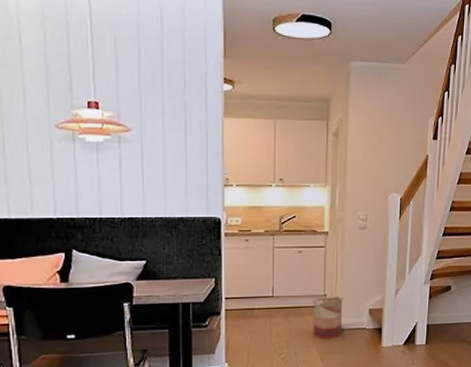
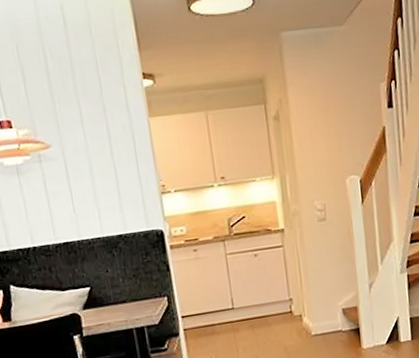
basket: present [313,296,343,340] -> none [279,298,315,349]

